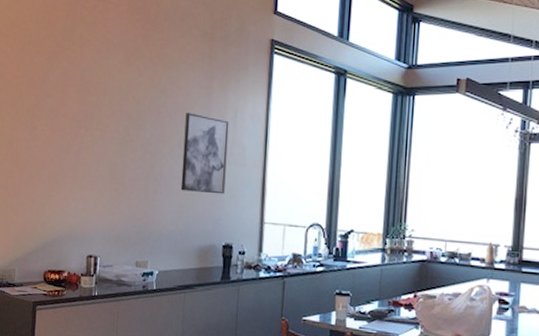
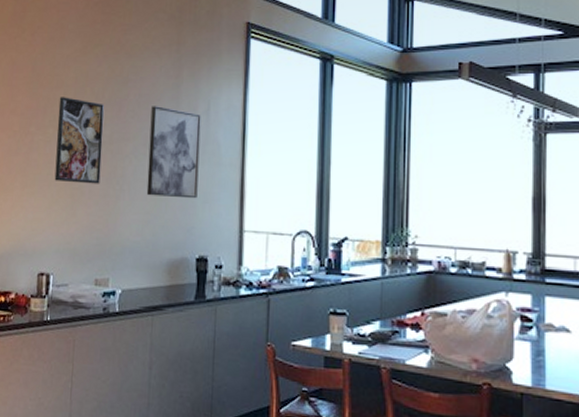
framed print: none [101,103,145,180] -> present [54,97,105,184]

